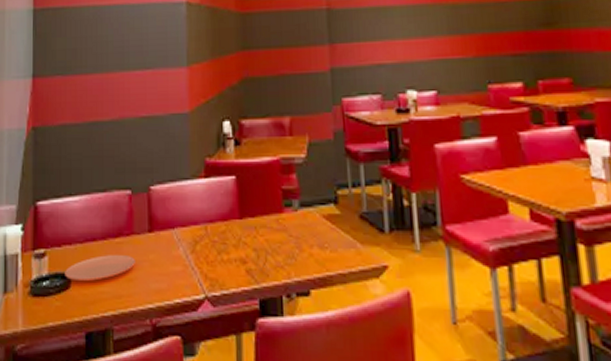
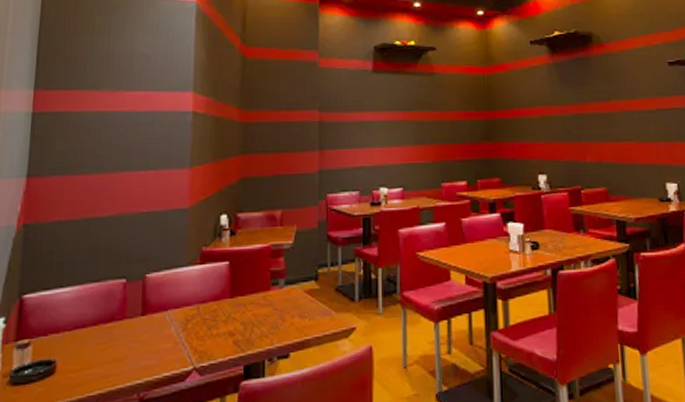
plate: present [65,254,135,282] -> none [50,337,126,367]

